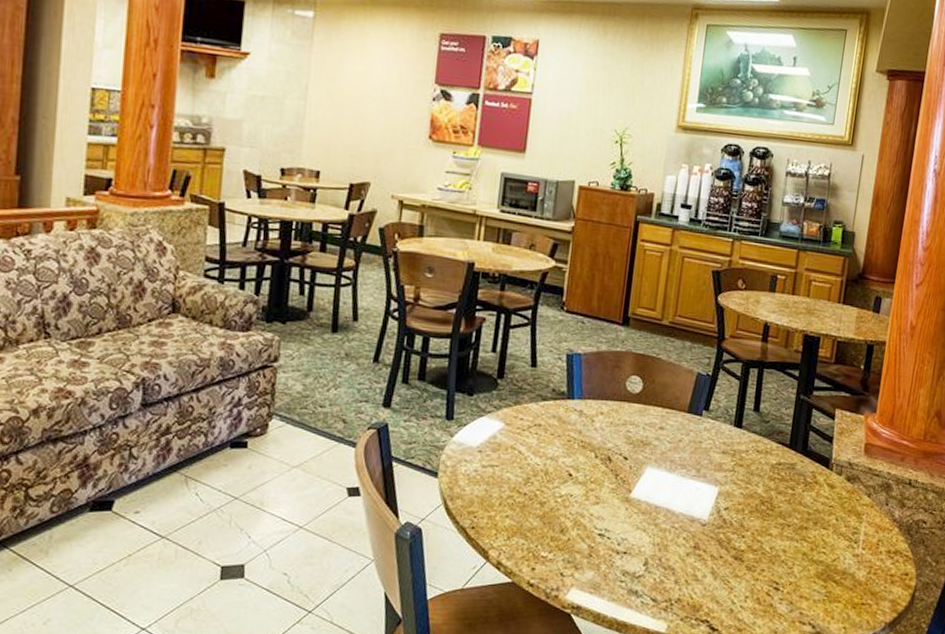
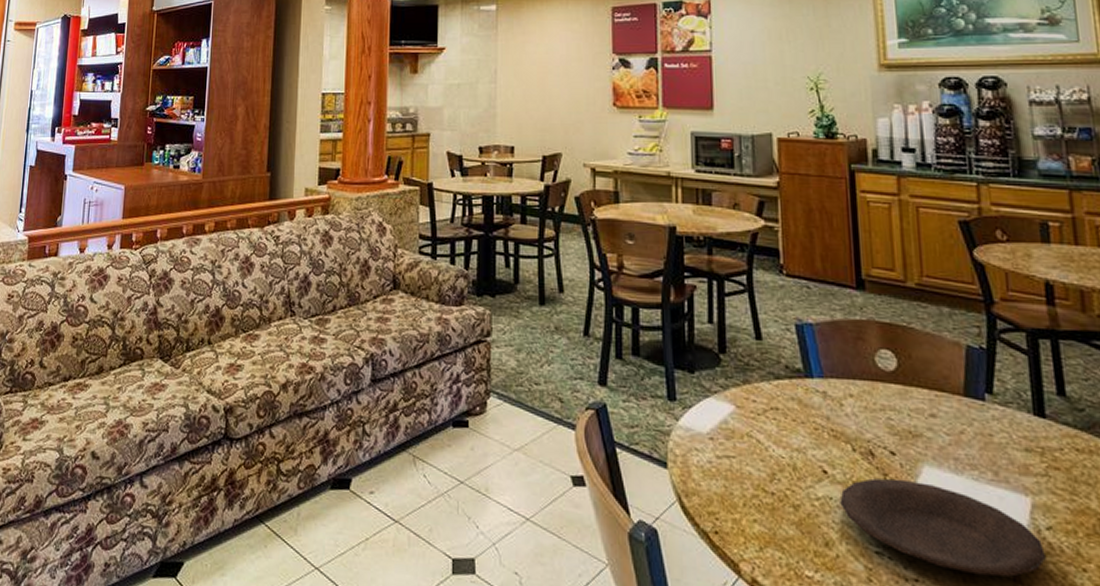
plate: none [578,478,720,546] -> present [840,478,1046,577]

